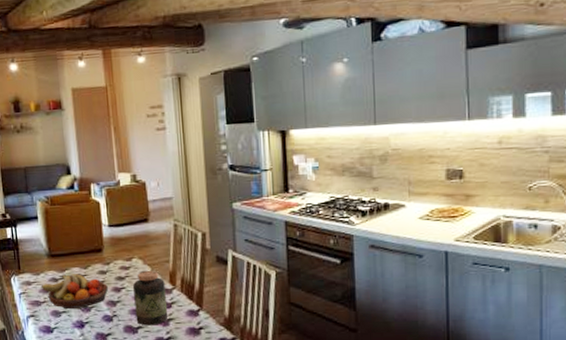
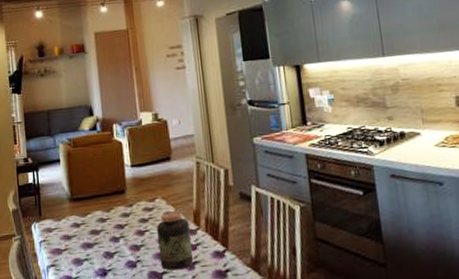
fruit bowl: present [40,273,108,309] -> none [62,217,131,256]

